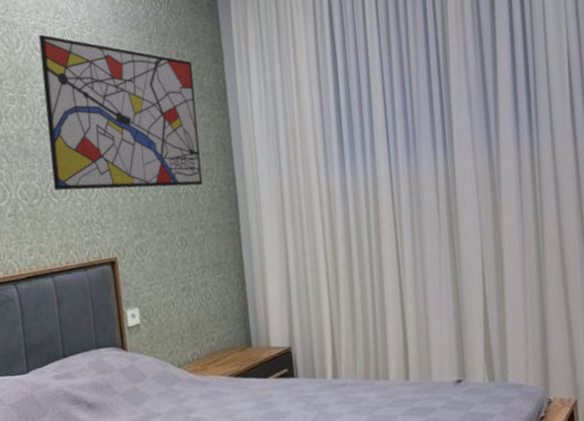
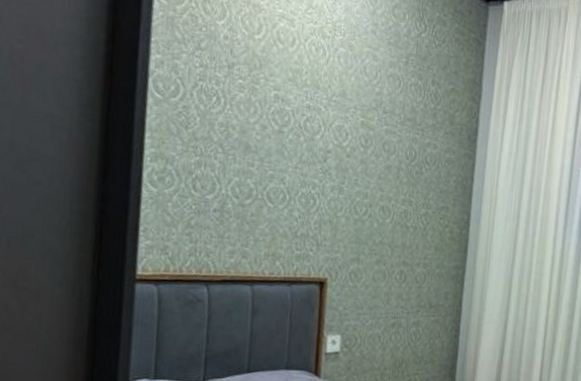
wall art: present [38,34,203,191] -> none [270,25,446,222]

